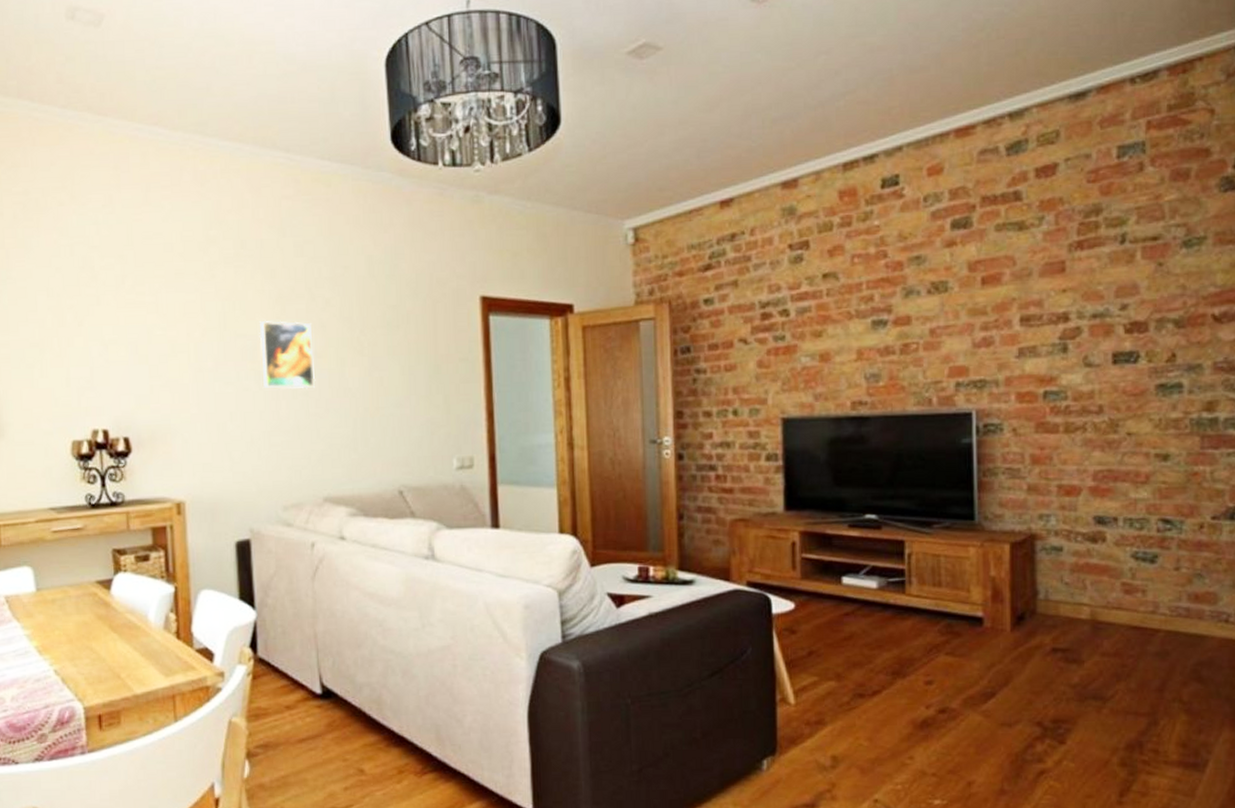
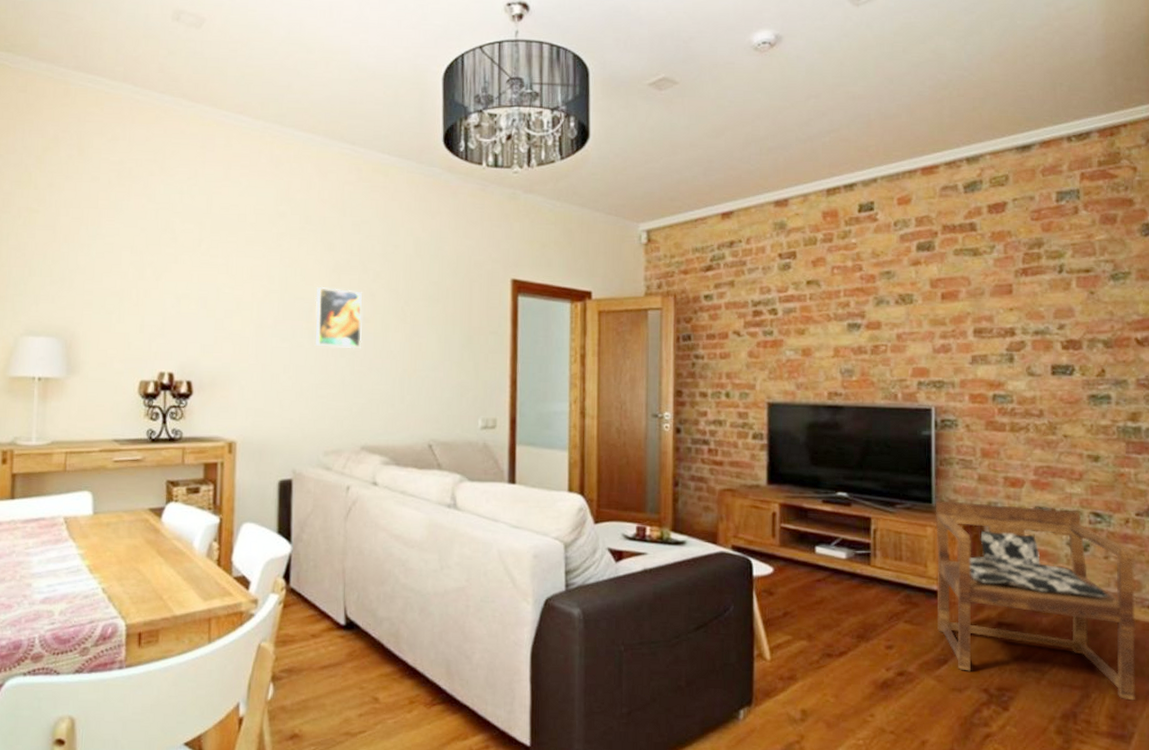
armchair: none [978,515,1210,725] -> present [935,499,1135,701]

